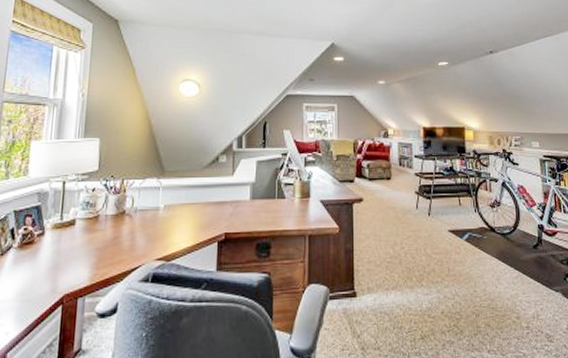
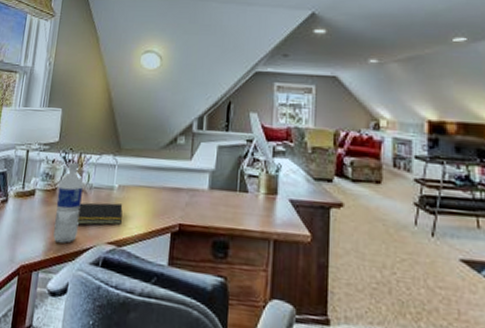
water bottle: none [99,188,128,266] -> present [53,162,84,244]
notepad: none [123,222,170,246] -> present [77,202,123,225]

